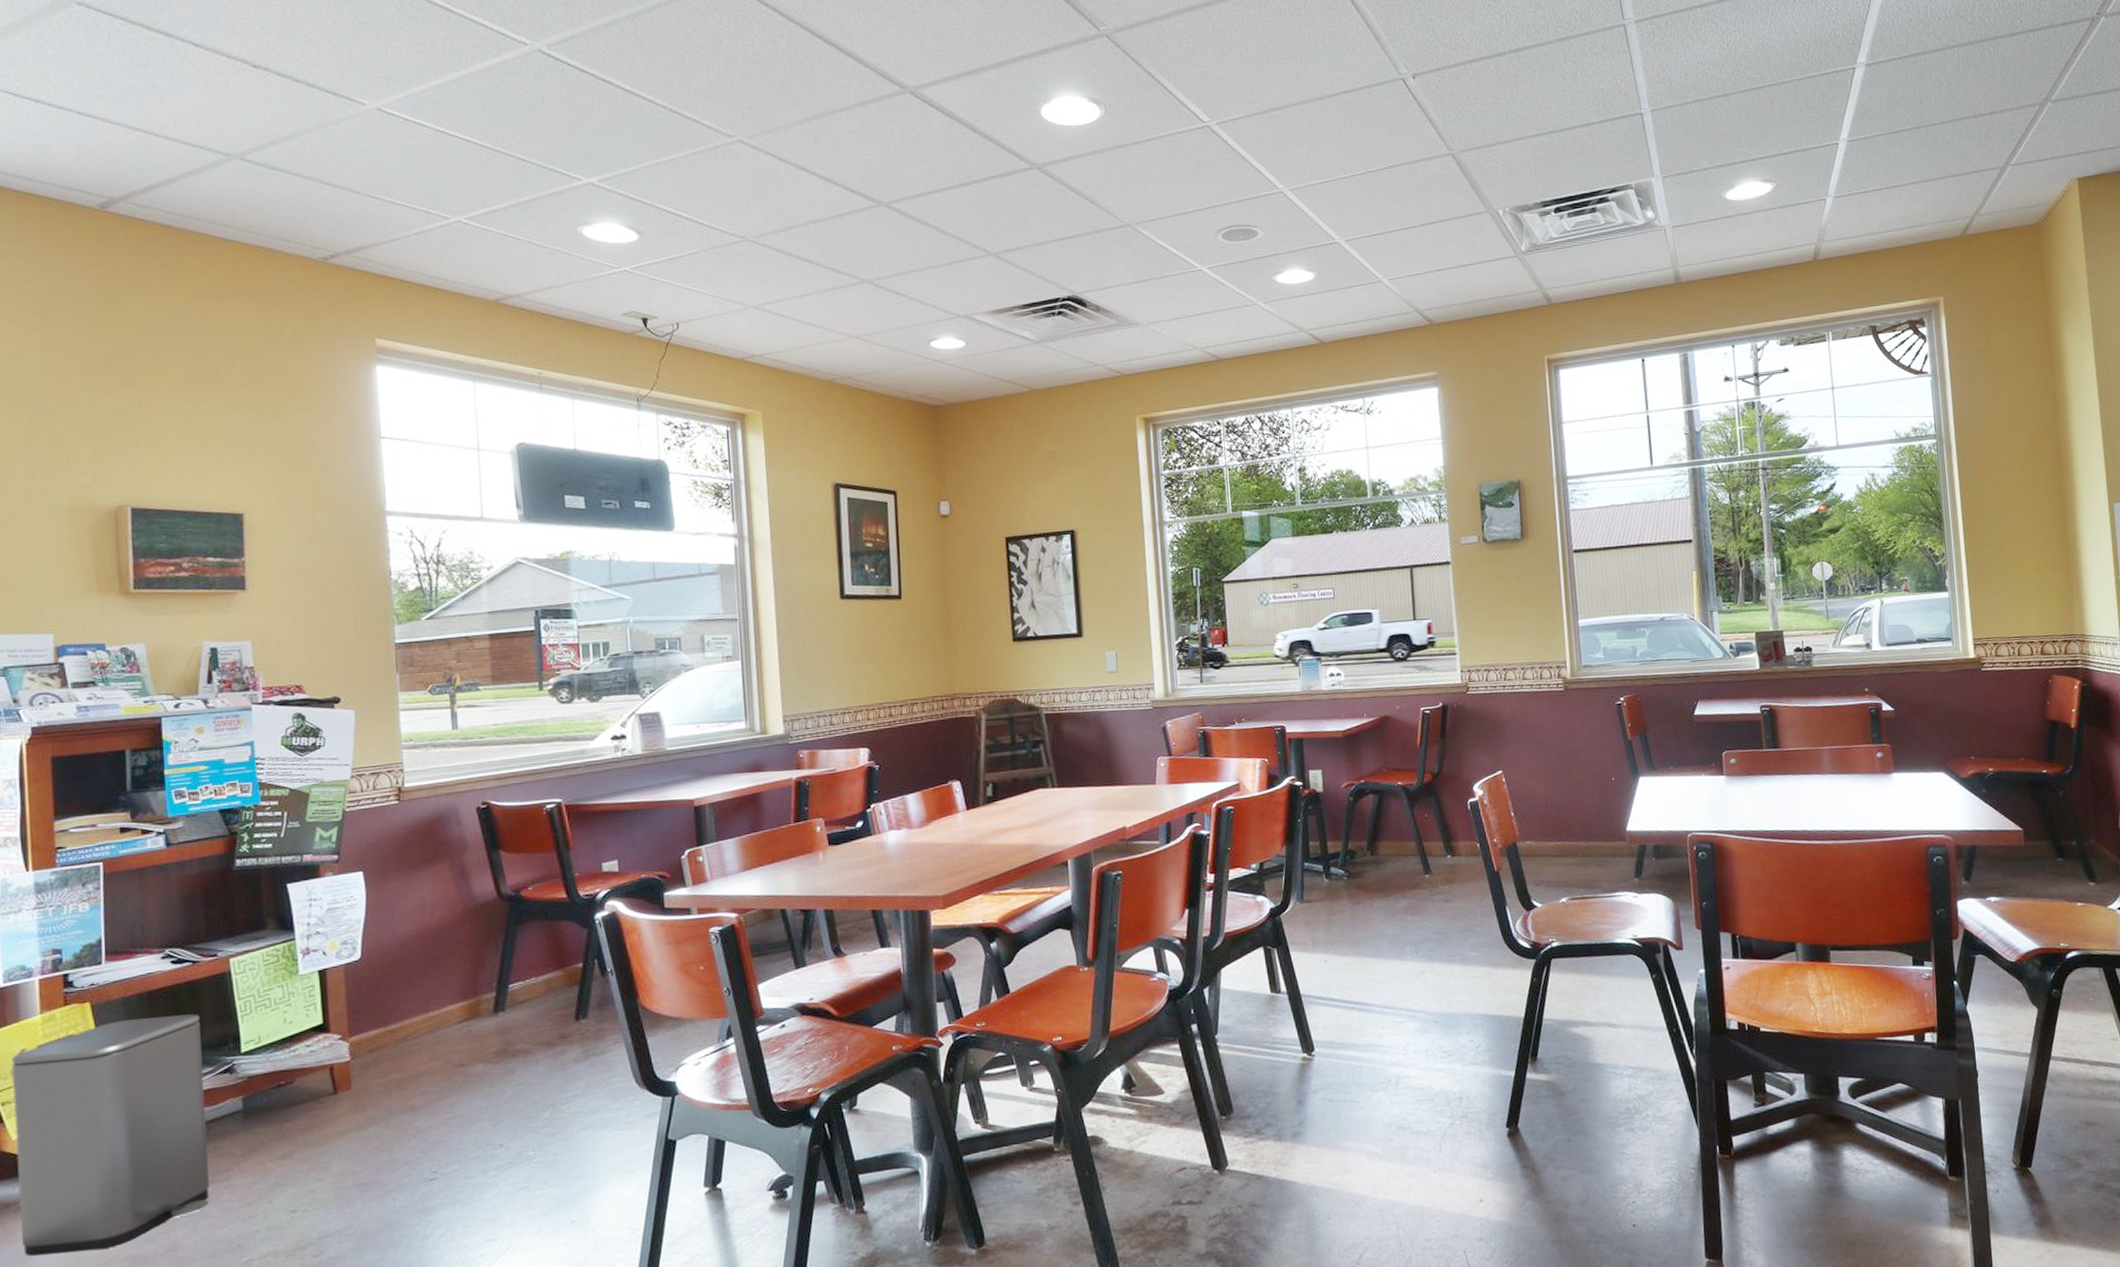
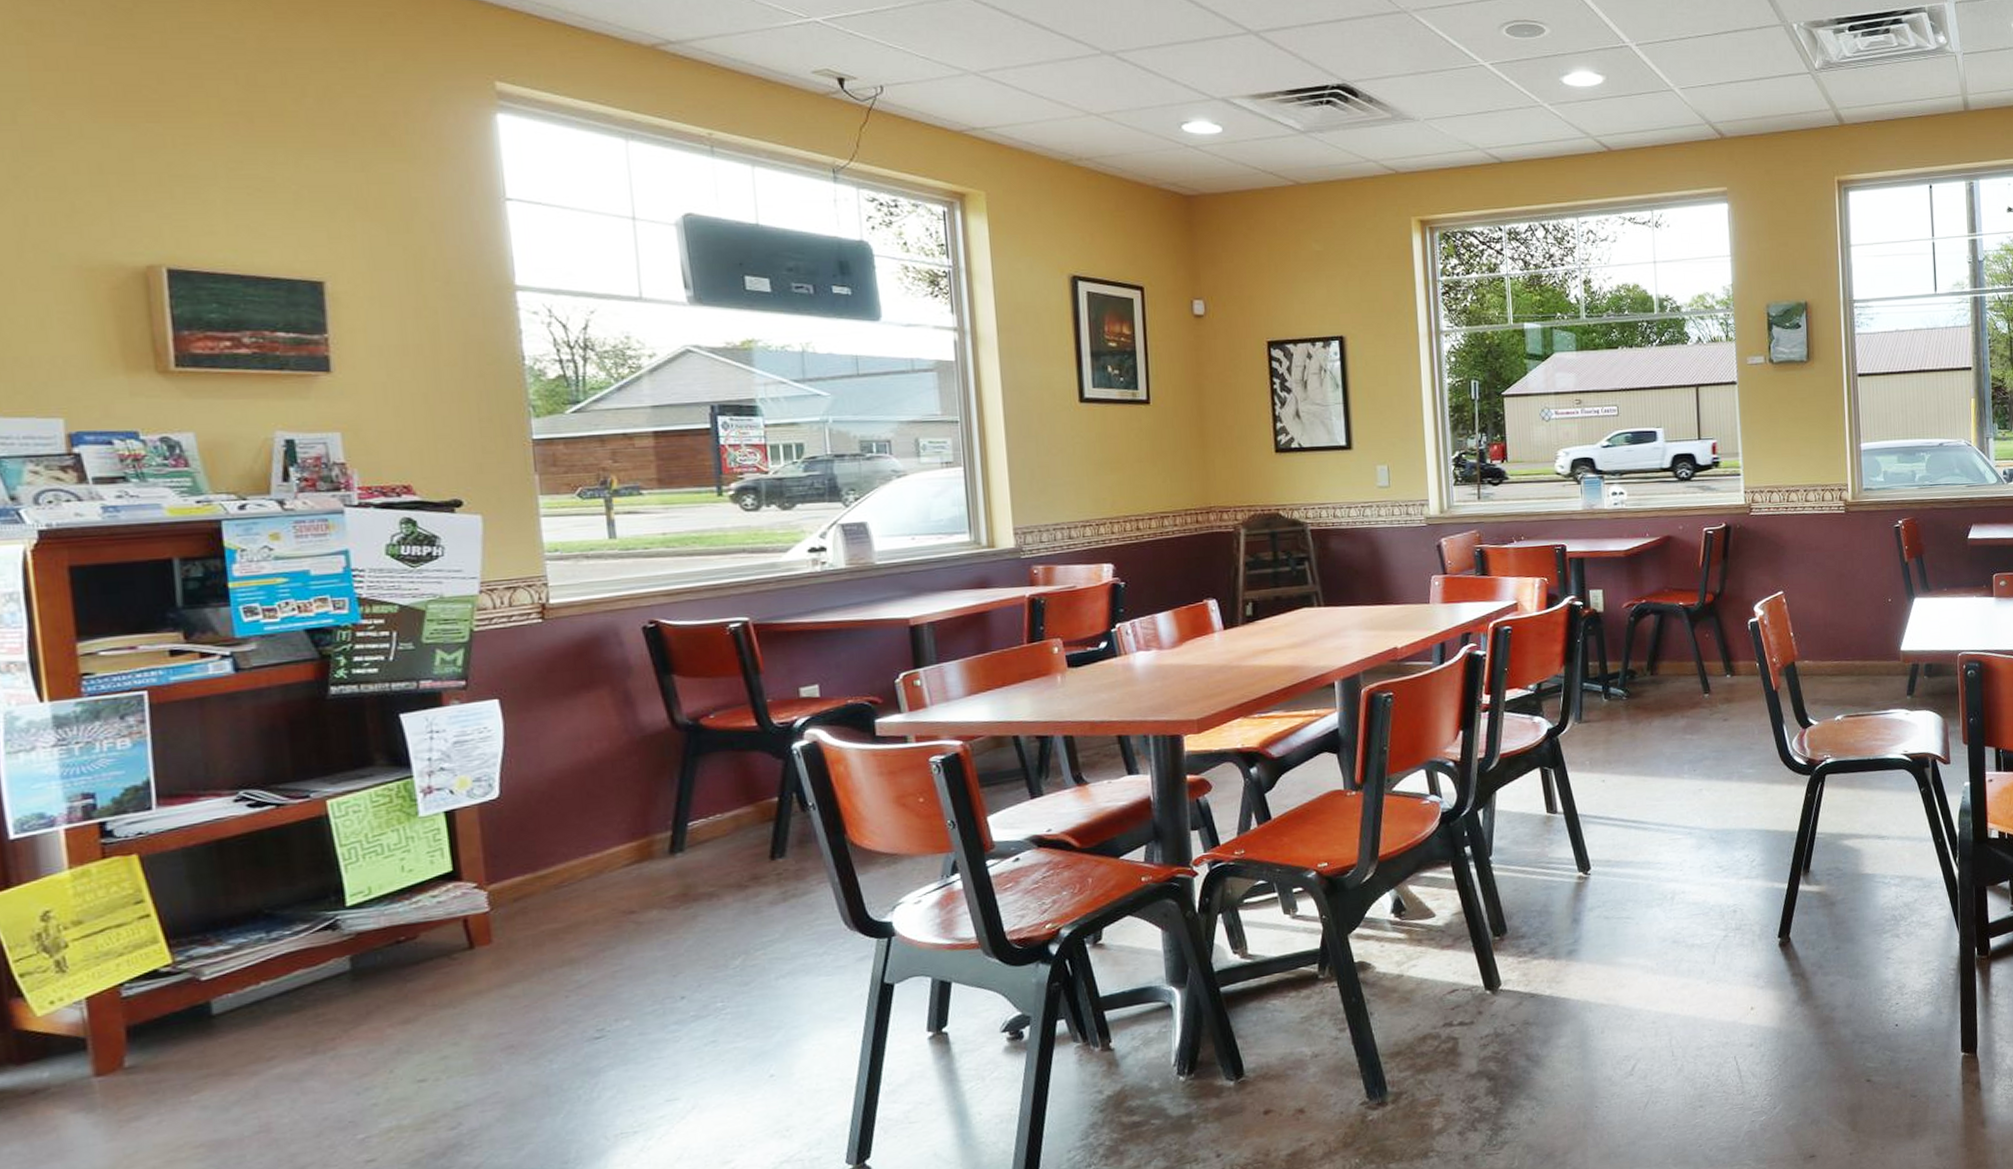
pedal bin: present [12,1014,210,1256] -> none [31,864,311,1149]

